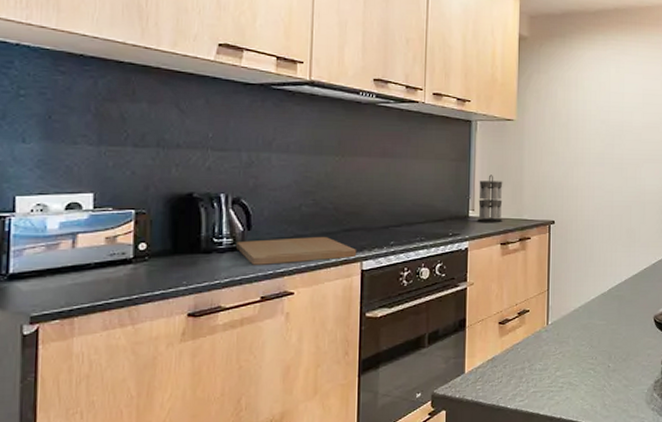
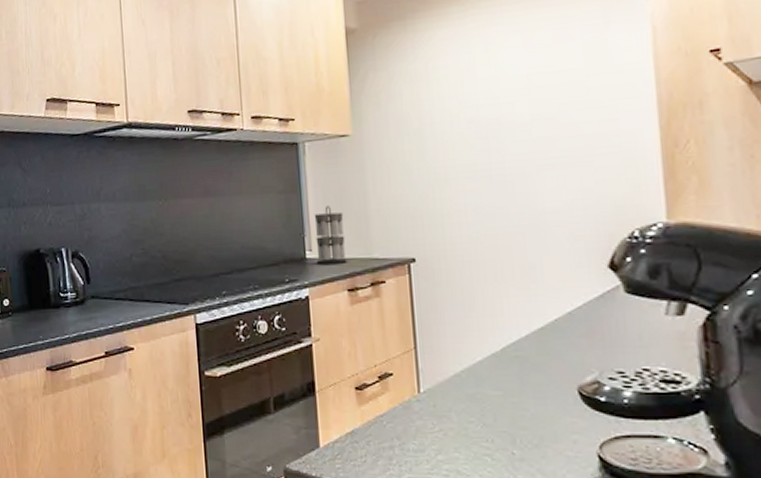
cutting board: present [236,237,356,265] -> none [79,288,189,319]

